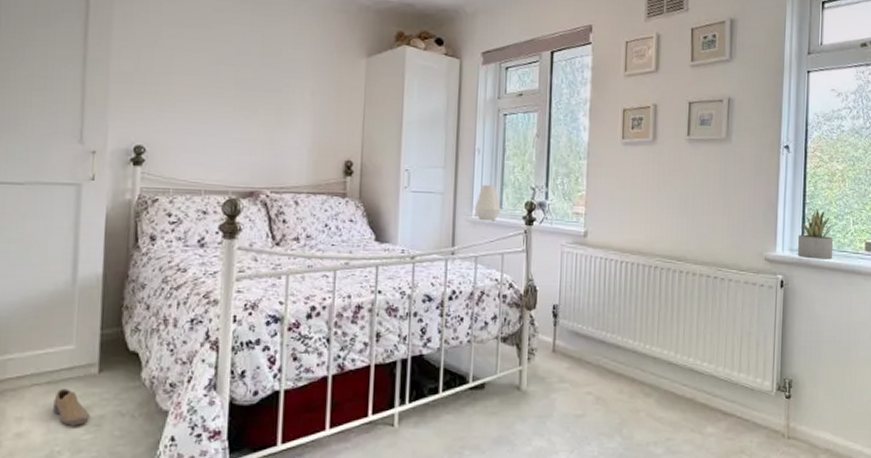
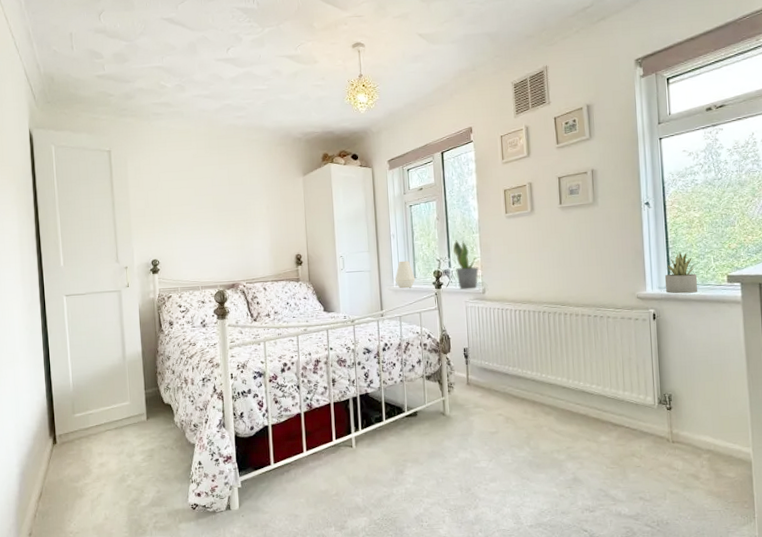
shoe: present [53,388,90,426] -> none [121,432,144,457]
potted plant: none [553,165,582,231] -> present [453,240,479,290]

